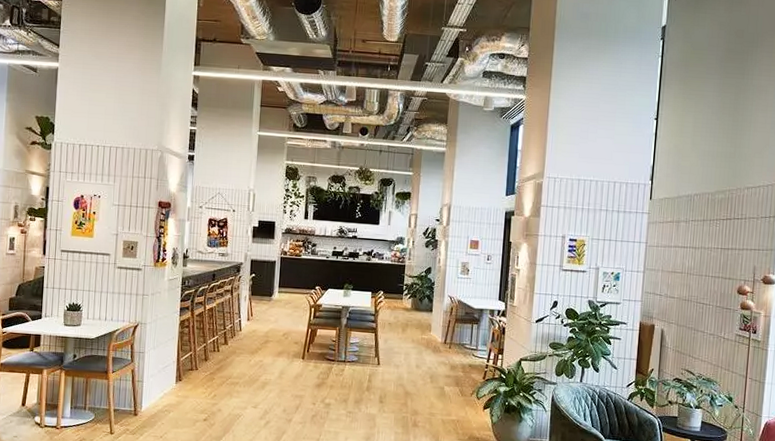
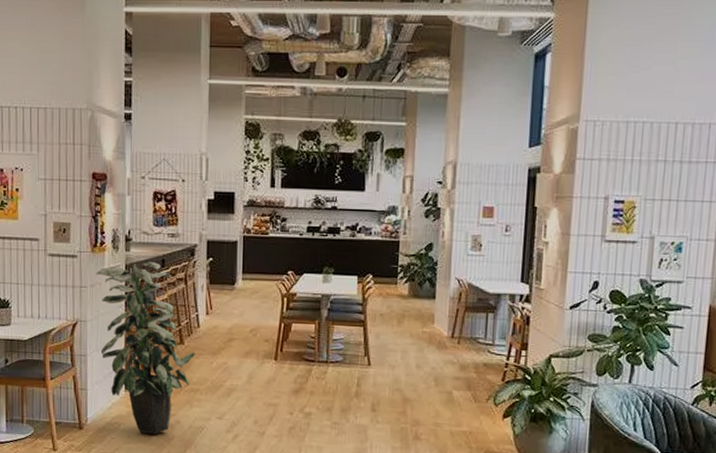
indoor plant: none [157,276,237,421] -> present [96,262,196,434]

